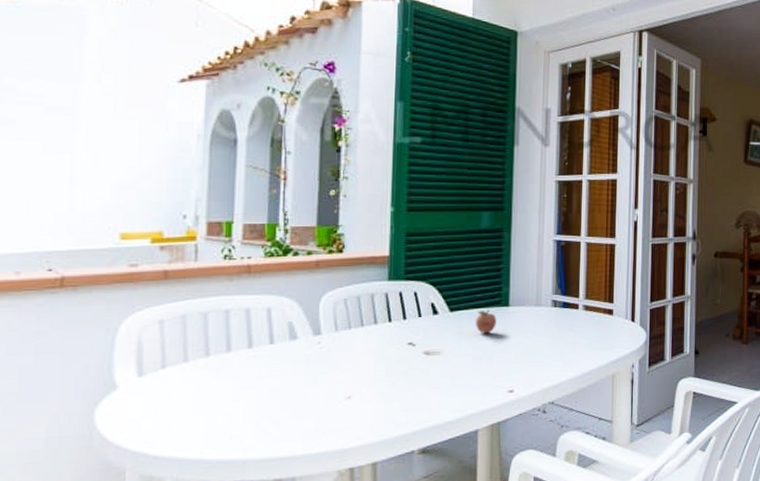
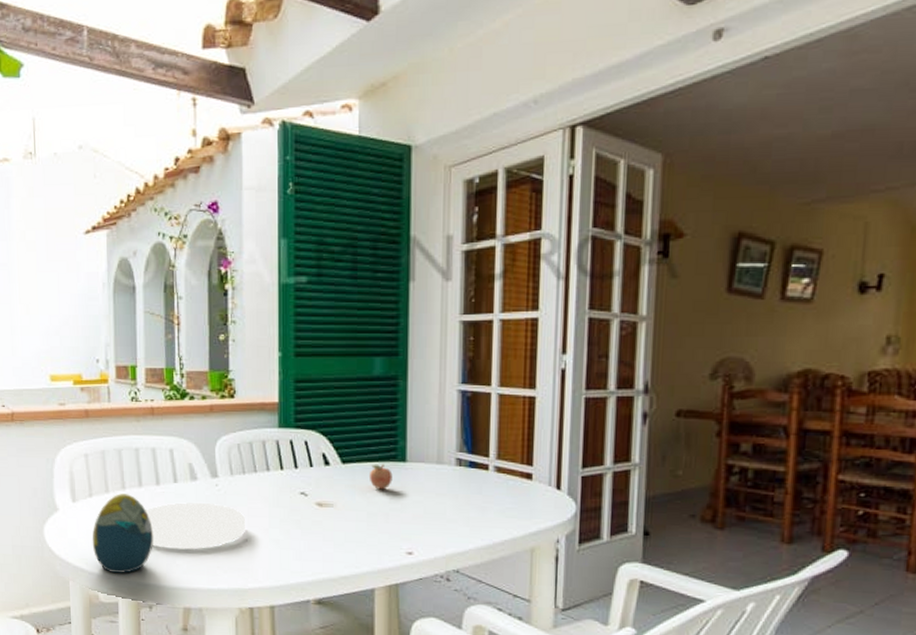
decorative egg: none [161,361,241,453] -> present [92,493,153,573]
plate: none [234,362,350,417] -> present [146,502,246,550]

